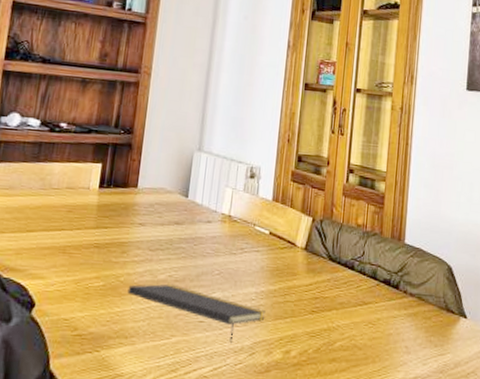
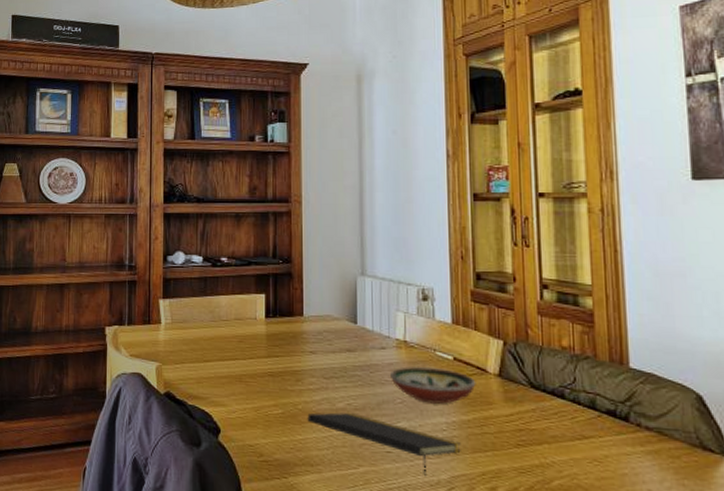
decorative bowl: none [211,240,286,275] -> present [389,367,476,404]

